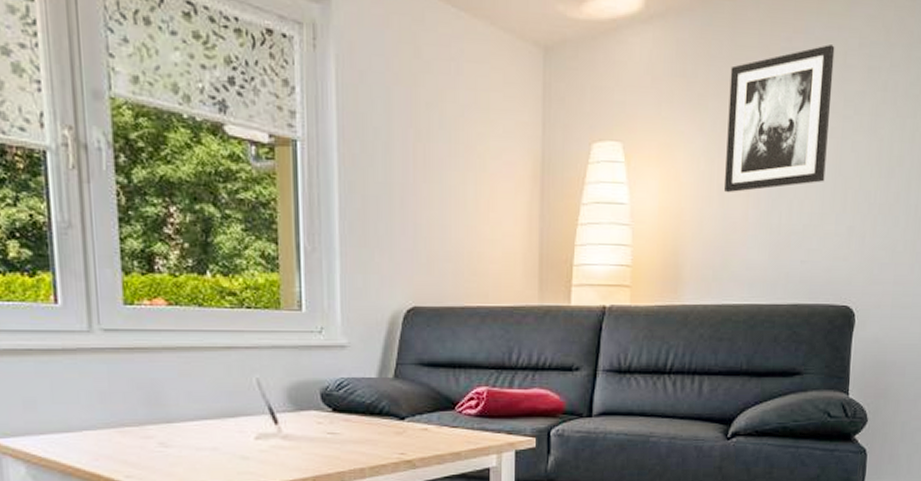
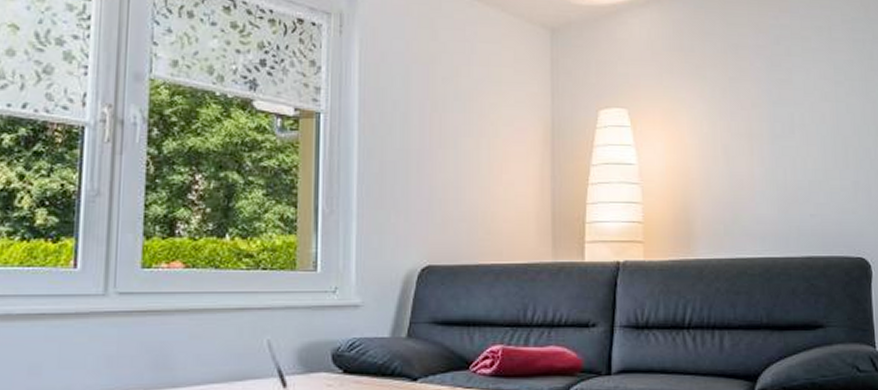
wall art: present [725,44,835,193] -> none [724,21,824,153]

